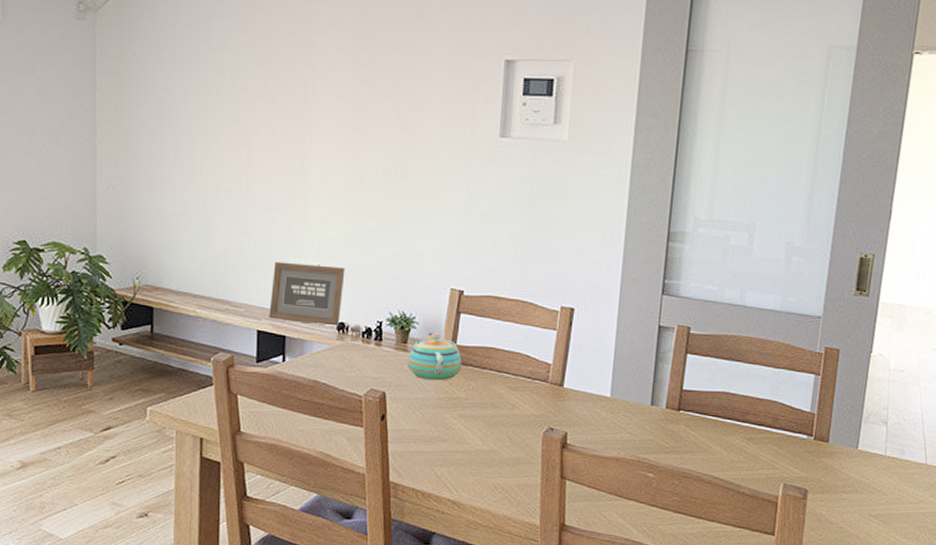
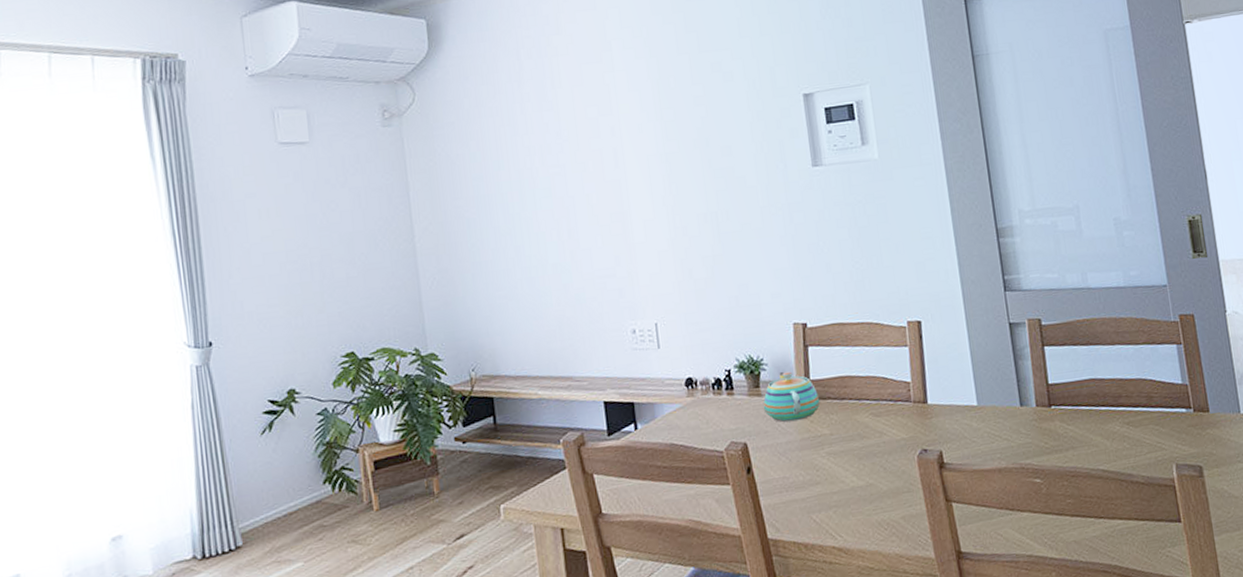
picture frame: present [269,261,345,326] -> none [610,321,687,387]

